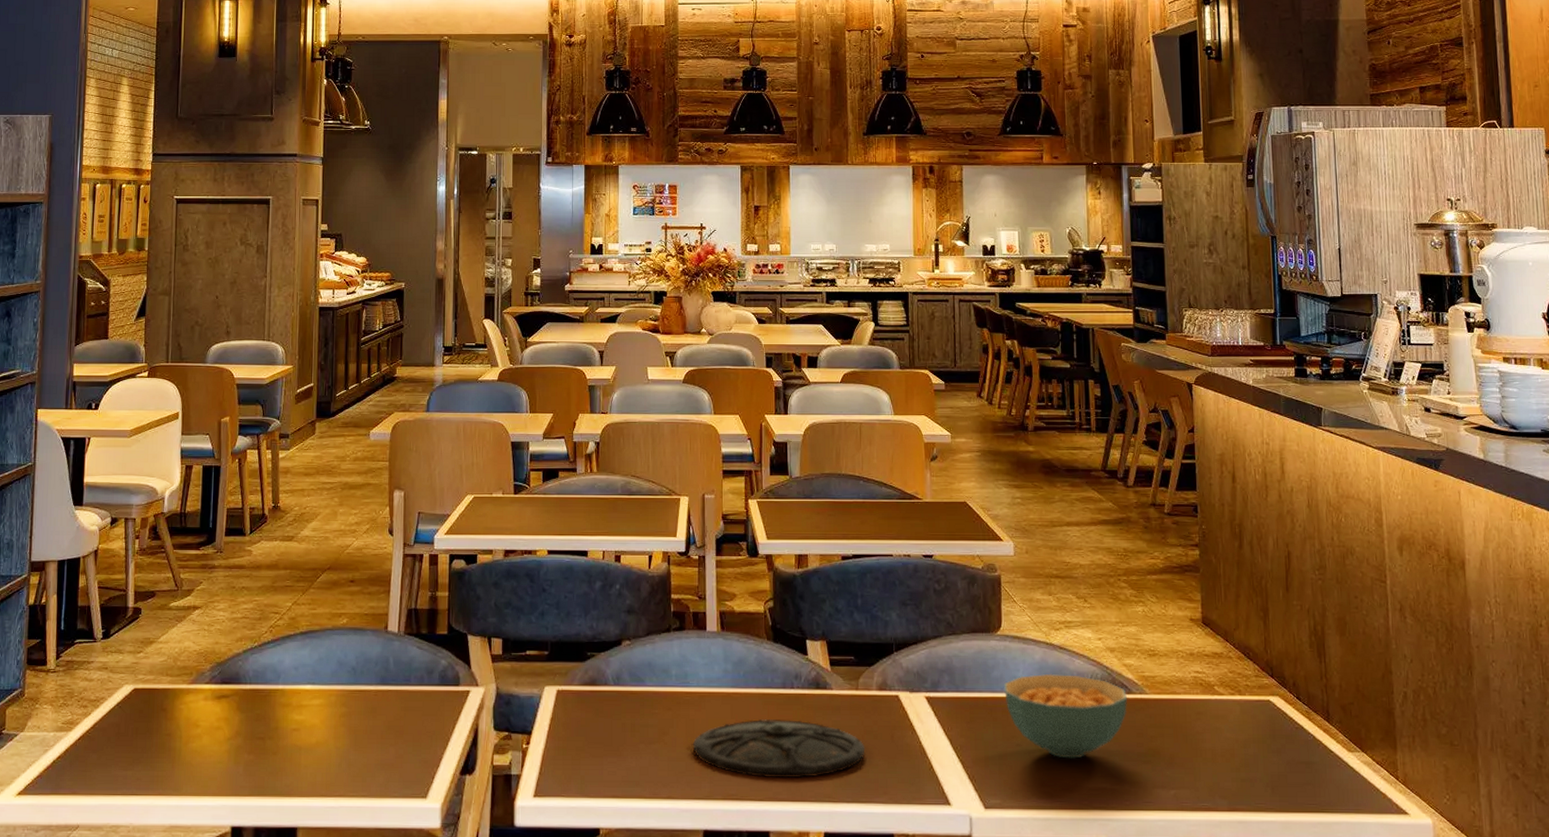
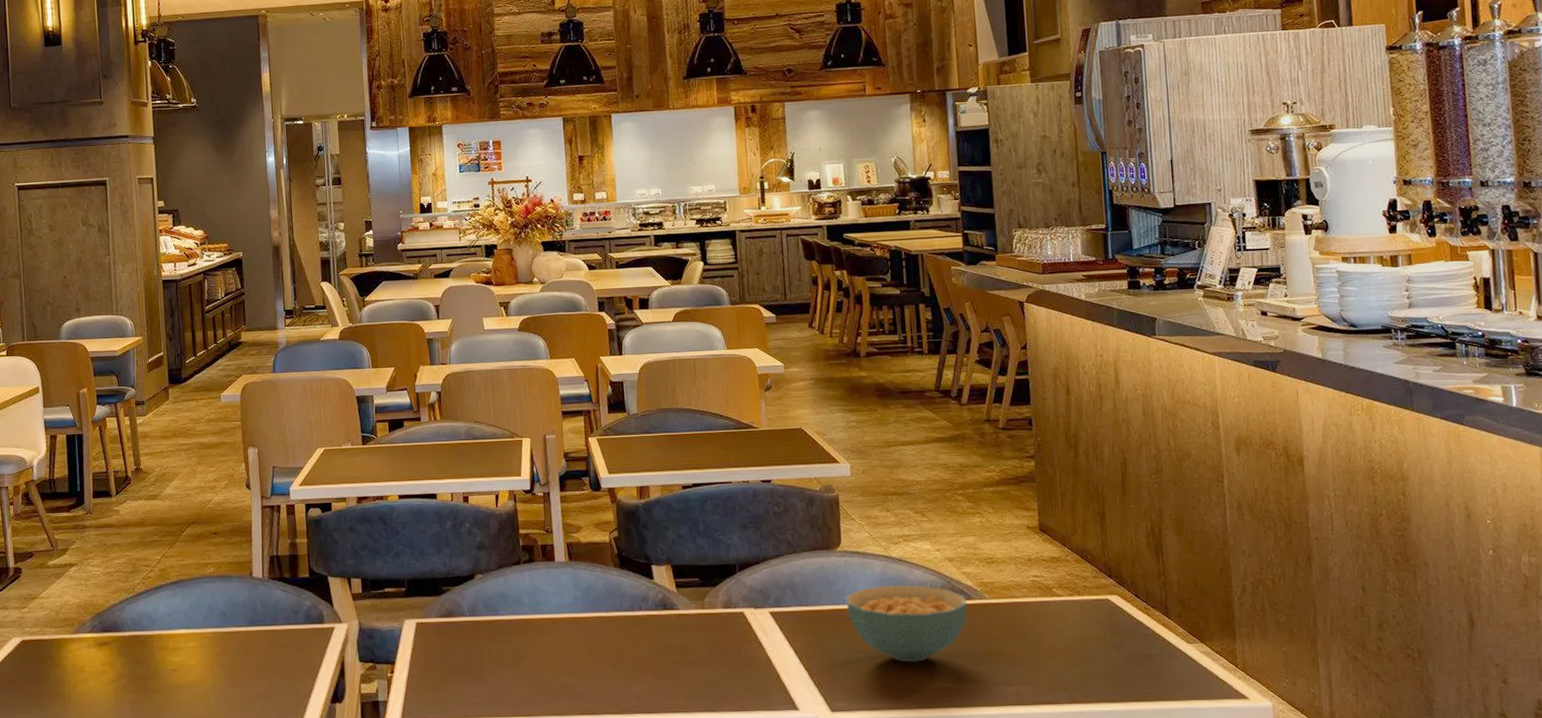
plate: present [692,719,865,778] -> none [548,639,714,694]

